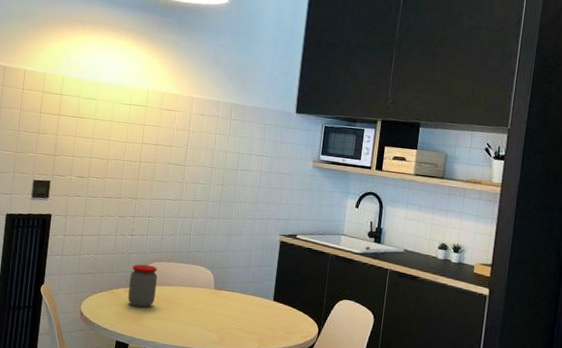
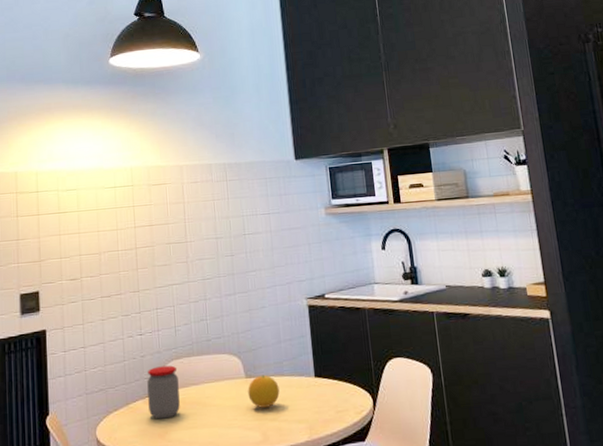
fruit: none [214,289,241,317] -> present [248,374,280,408]

